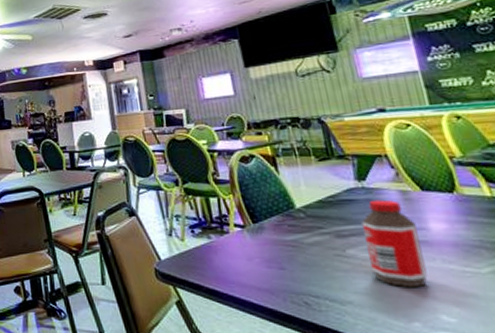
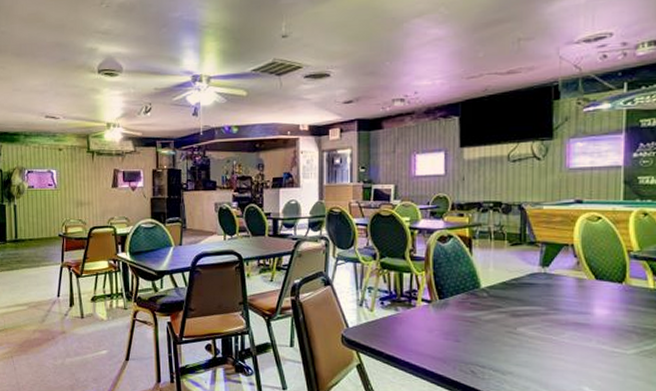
bottle: present [362,199,428,288] -> none [536,285,583,364]

